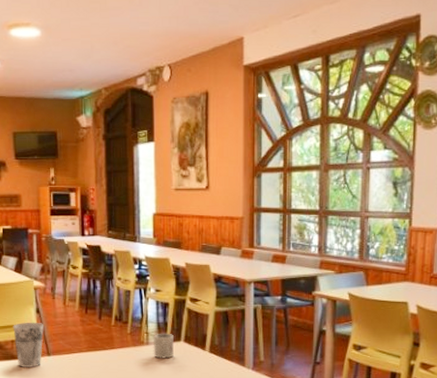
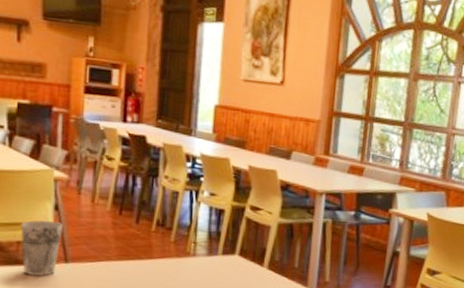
cup: present [153,333,174,359] -> none [200,244,227,274]

